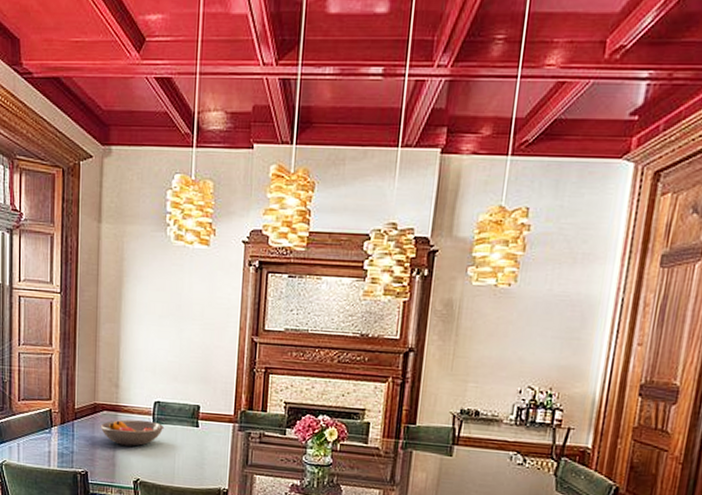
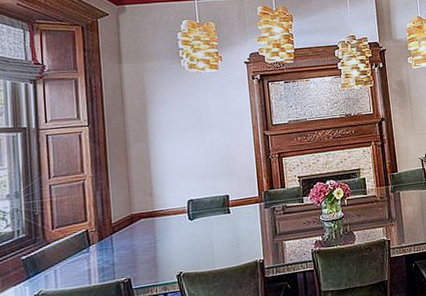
fruit bowl: present [100,419,165,447] -> none [138,217,200,246]

